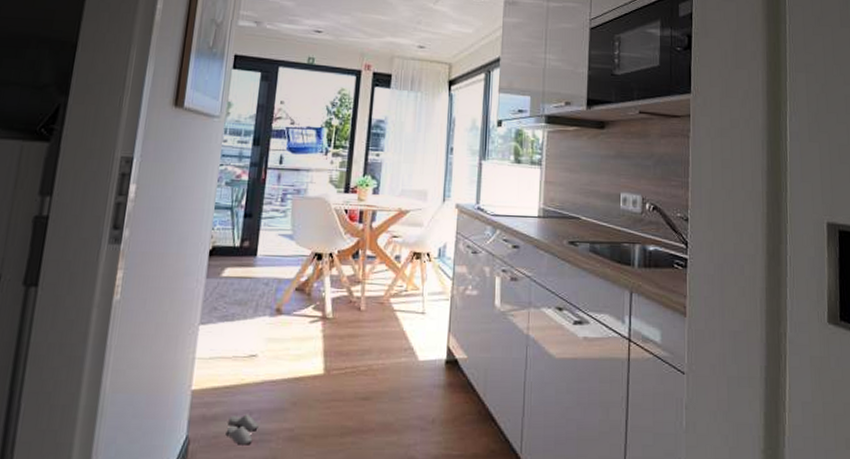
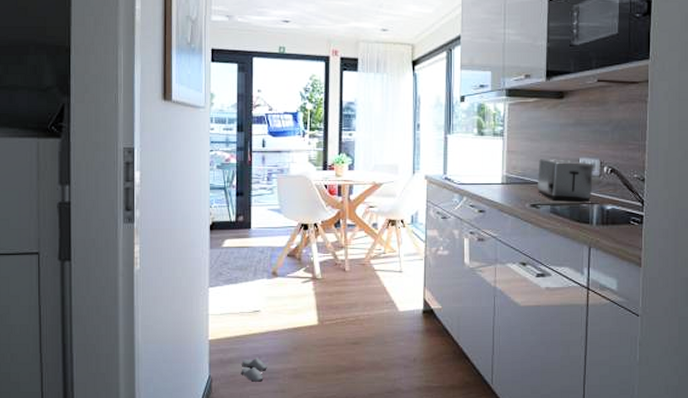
toaster: none [576,192,635,242] -> present [538,159,593,203]

